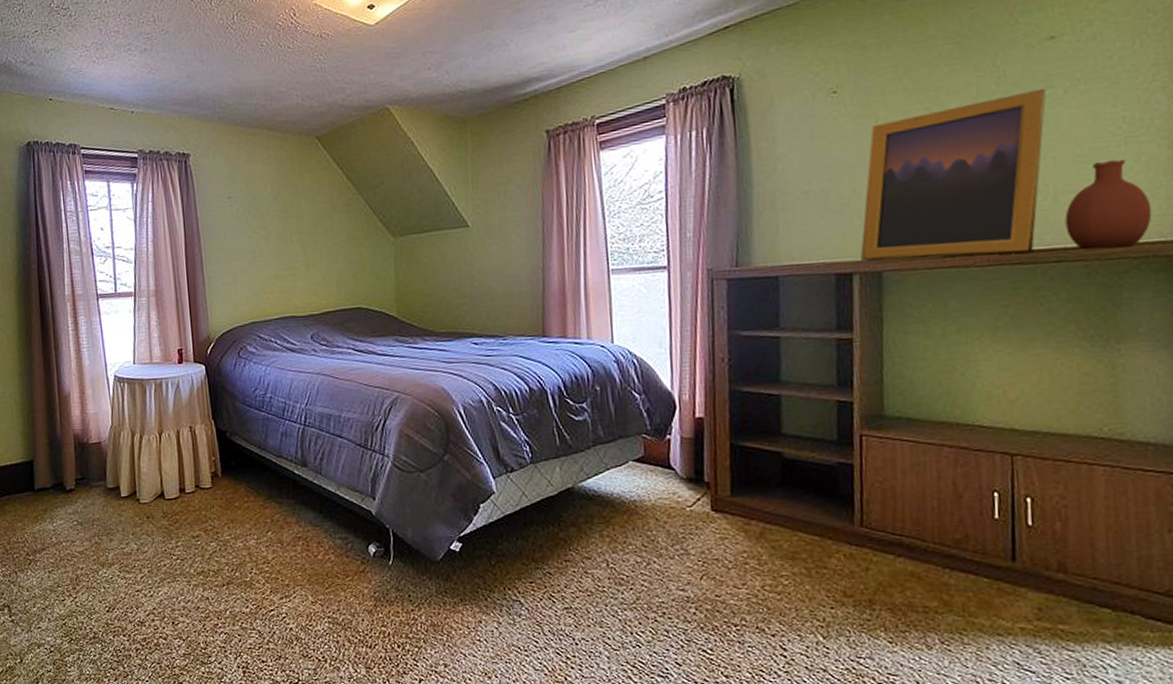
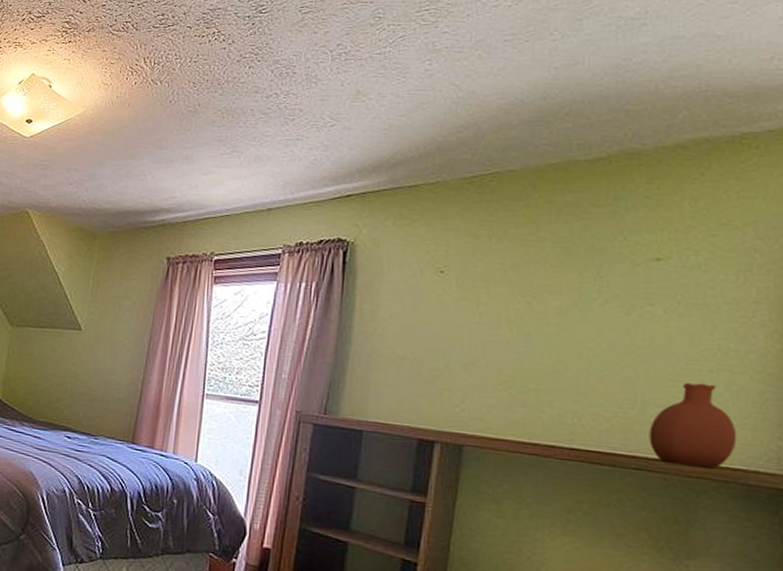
picture frame: present [860,88,1046,261] -> none [445,304,645,456]

